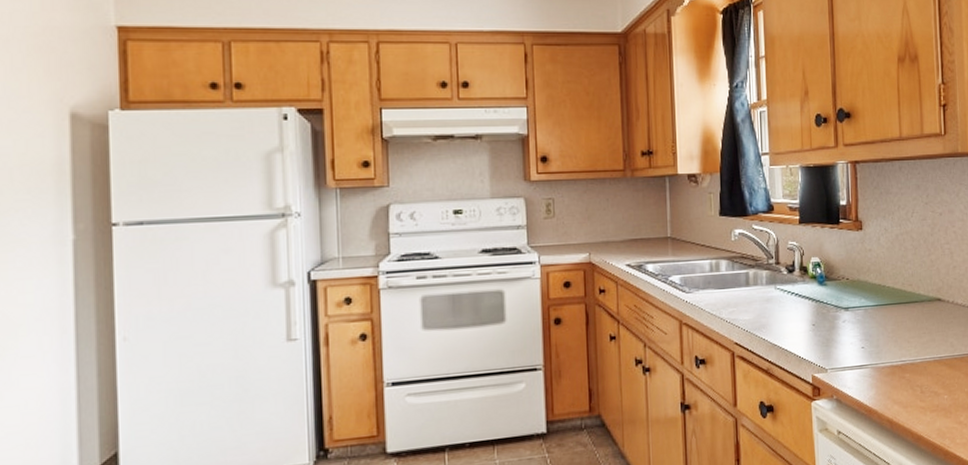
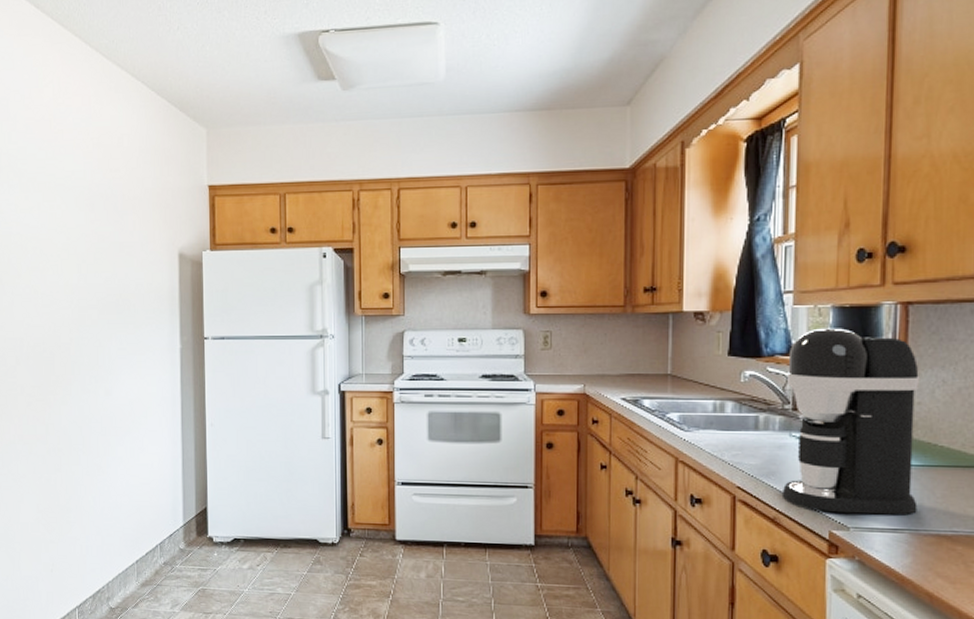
coffee maker: none [769,186,876,358] -> present [781,328,921,515]

